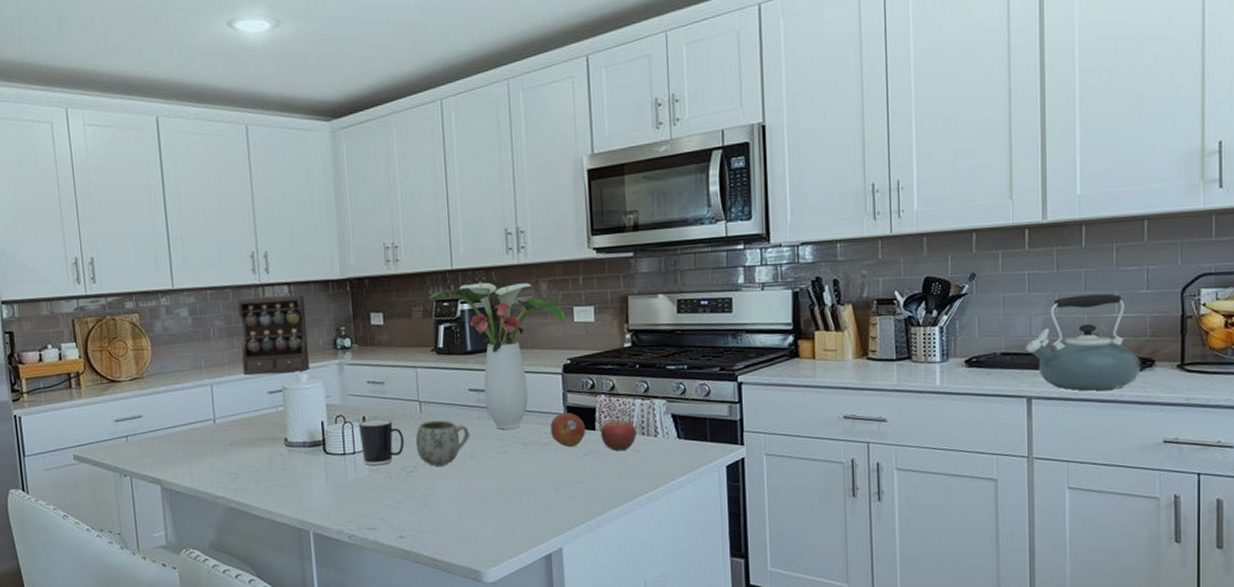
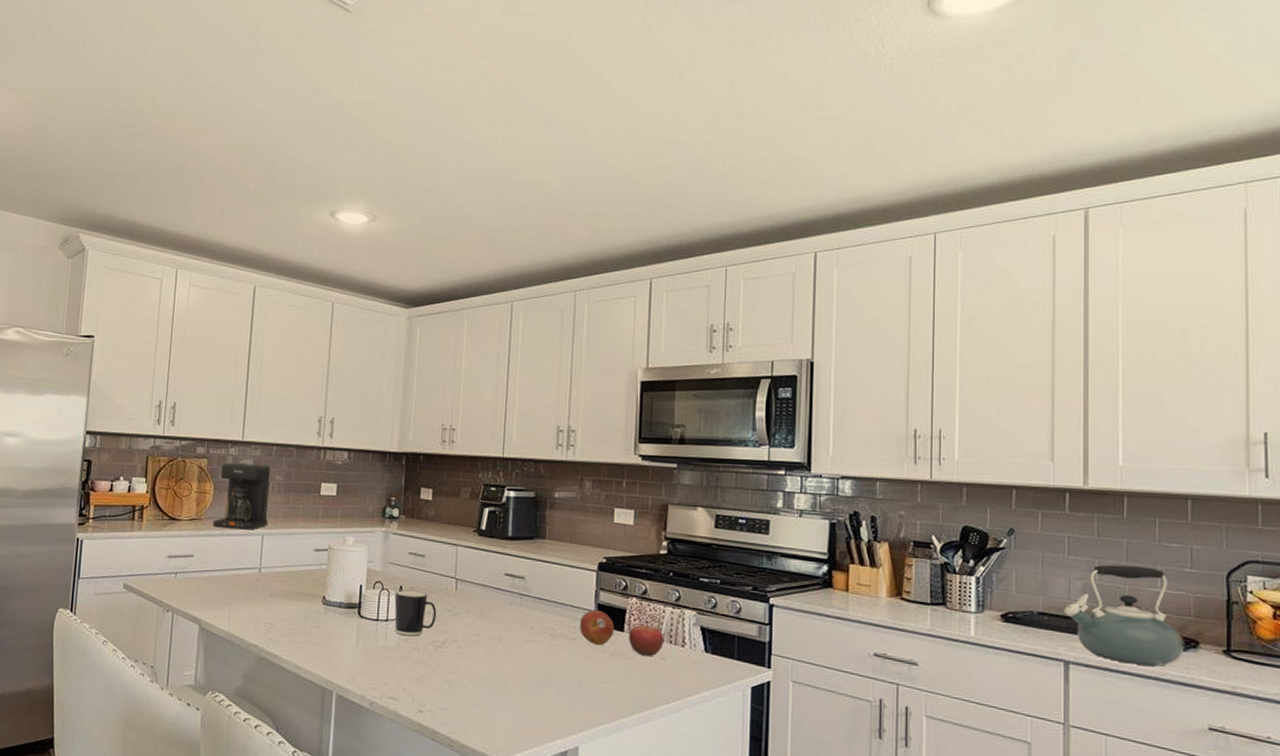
coffee maker: none [154,311,214,384] -> present [213,463,270,530]
spice rack: present [236,295,310,376] -> none [294,458,362,535]
mug: present [416,420,471,466] -> none [447,599,501,646]
flower arrangement: present [429,281,565,430] -> none [478,471,605,619]

